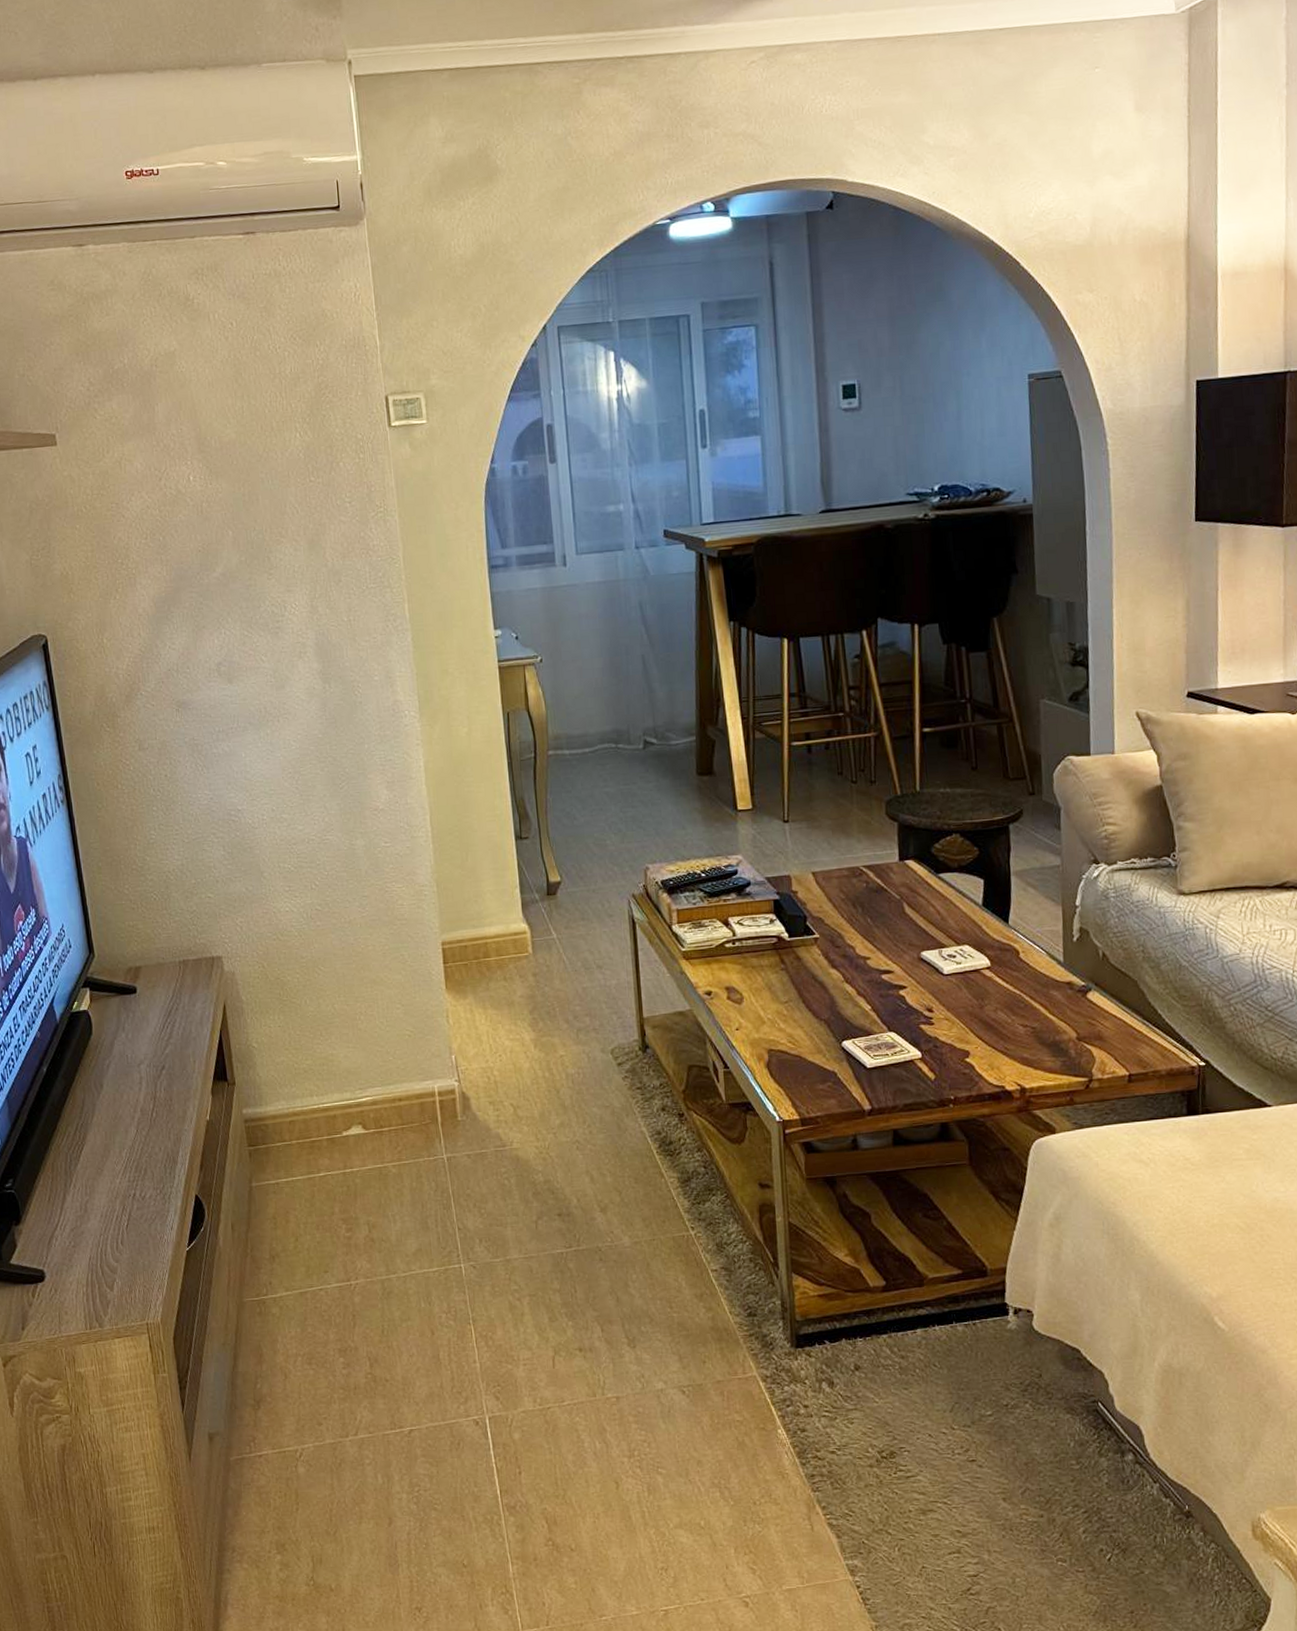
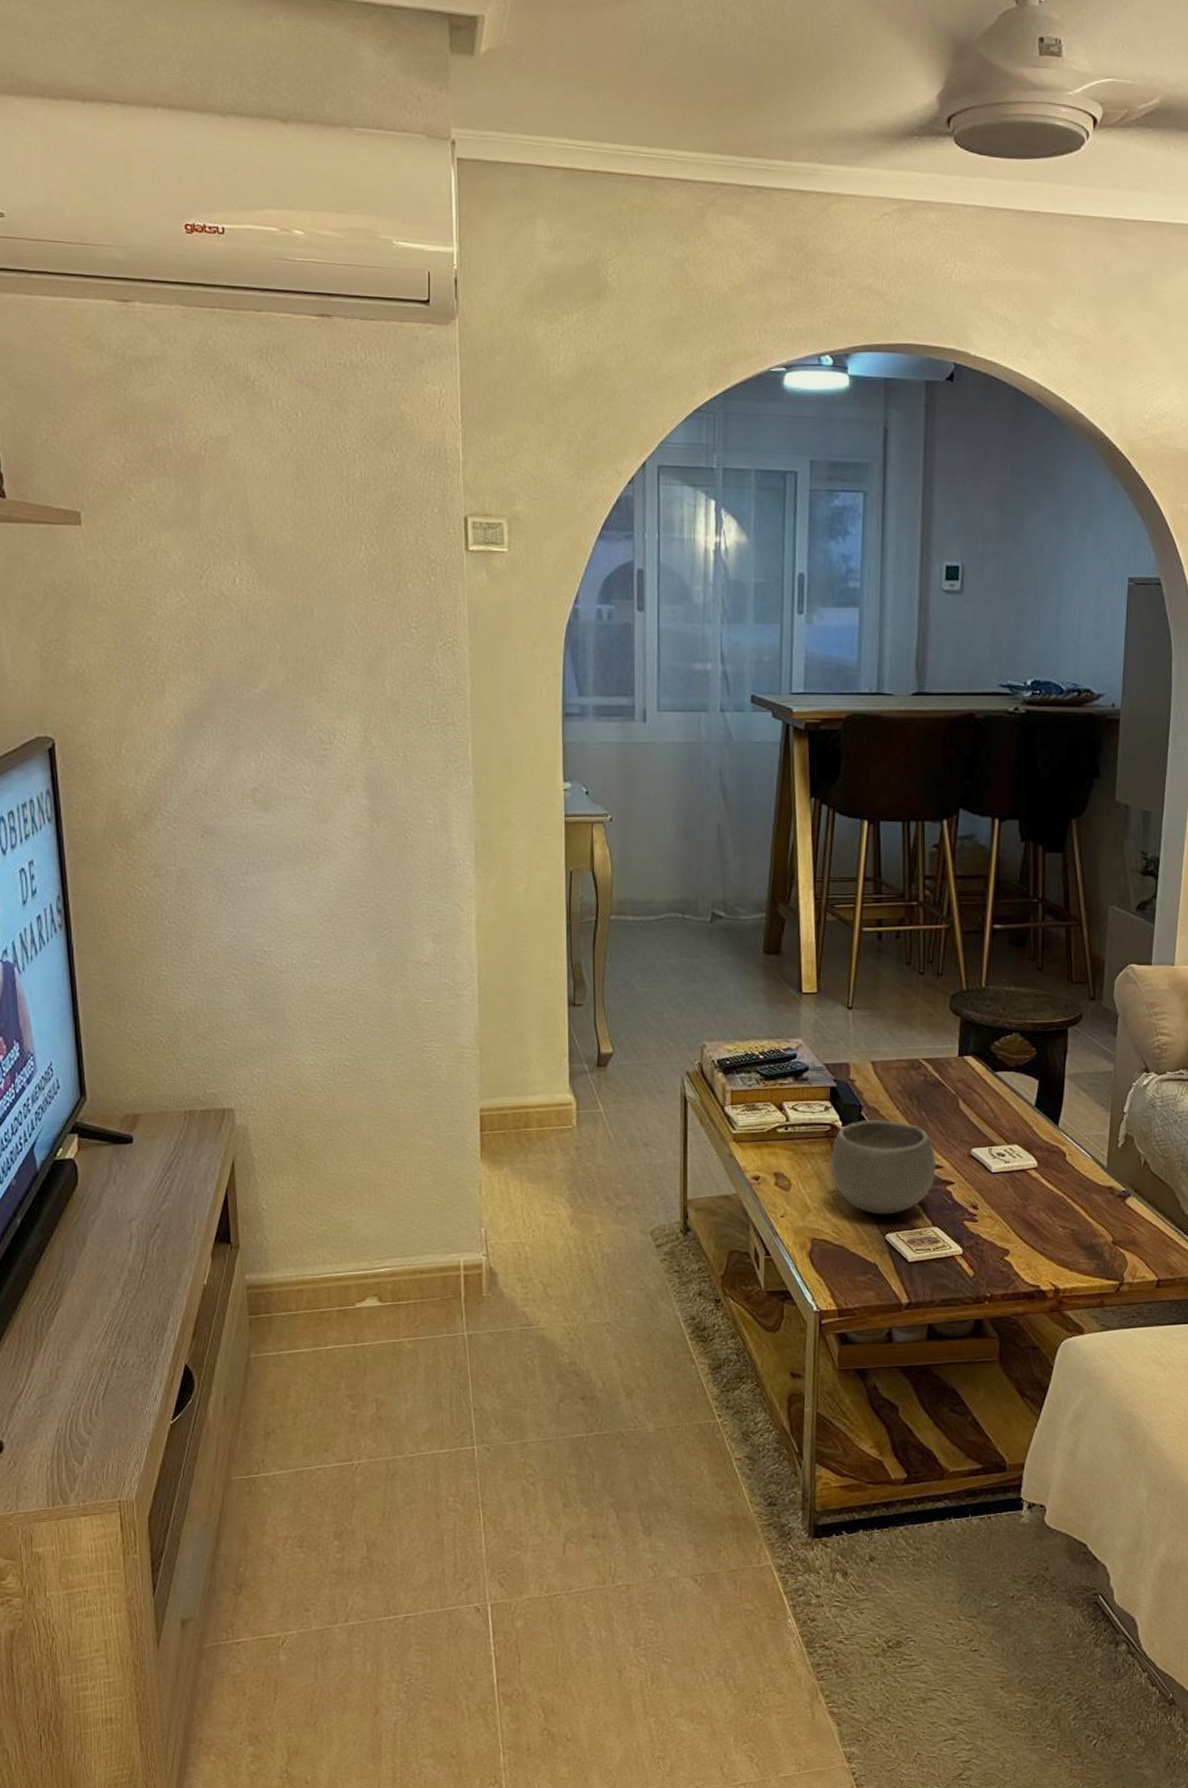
ceramic bowl: none [780,929,887,1023] -> present [831,1120,936,1215]

